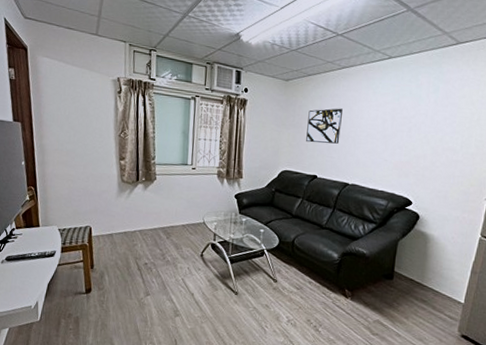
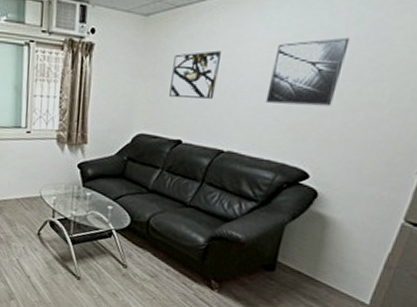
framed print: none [377,101,431,151] -> present [265,37,351,107]

